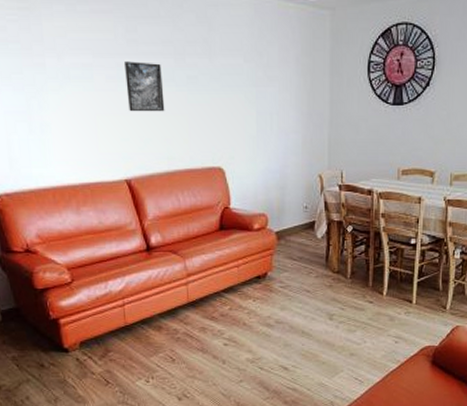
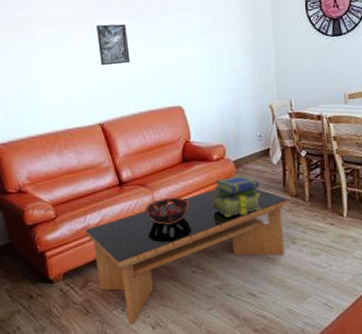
coffee table: none [106,259,330,396] -> present [85,188,289,325]
decorative bowl: none [176,266,225,295] -> present [145,197,190,225]
stack of books: none [249,247,302,289] -> present [212,175,261,216]

